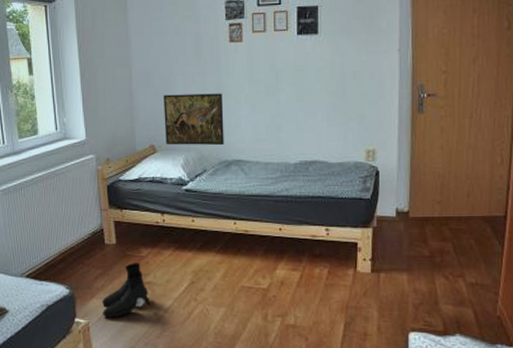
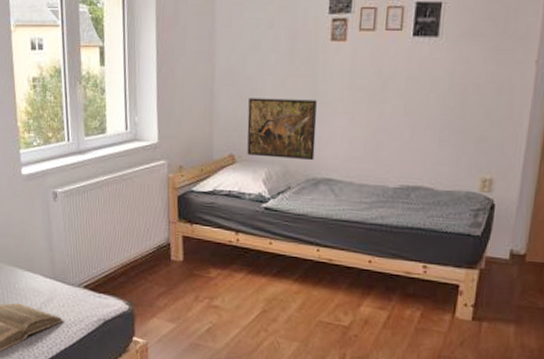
boots: present [101,263,152,318] -> none [162,283,217,341]

